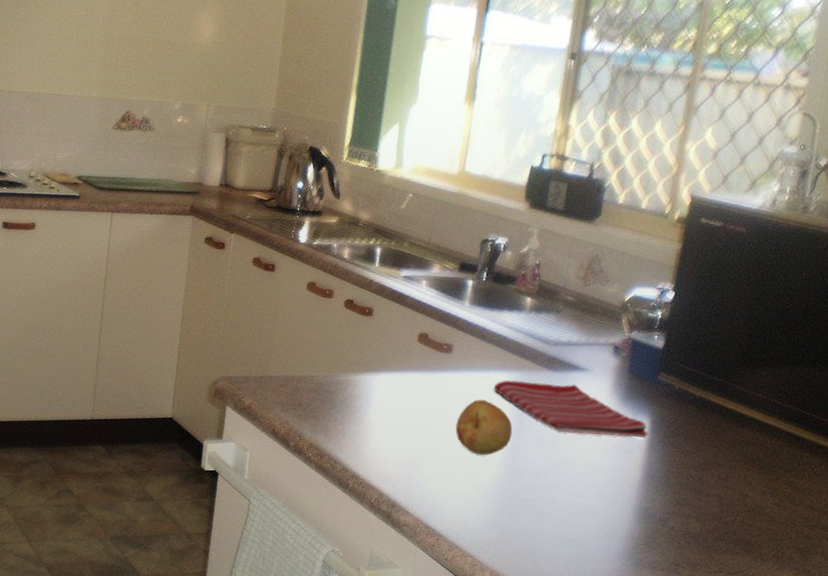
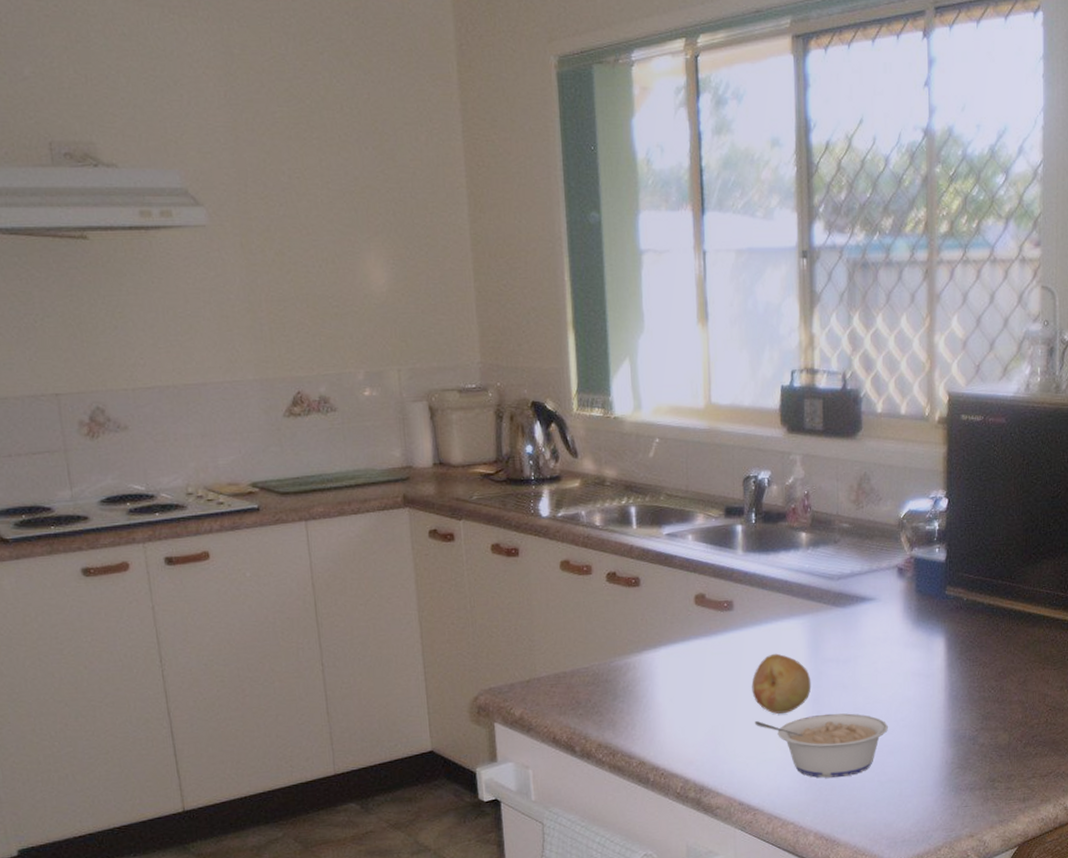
legume: none [453,455,580,527] -> present [754,713,888,778]
dish towel: present [494,379,648,439] -> none [784,617,945,671]

